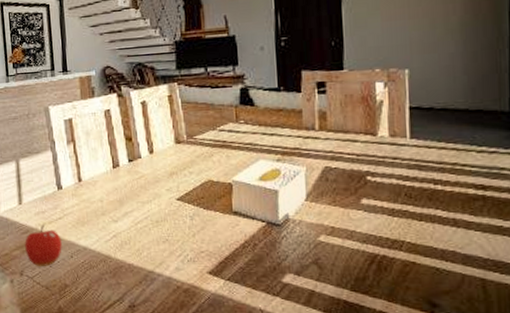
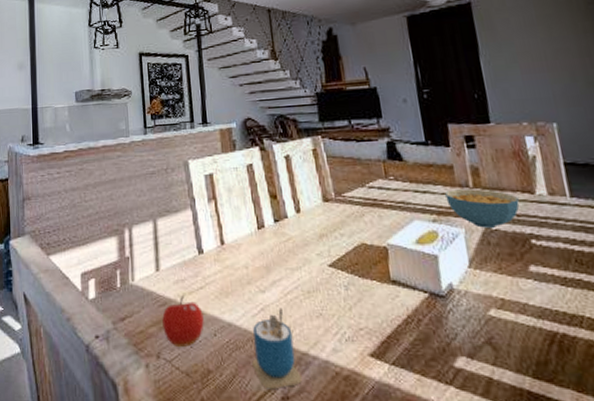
cup: none [104,234,147,300] -> present [252,308,302,390]
cereal bowl: none [291,131,361,166] -> present [445,189,520,228]

